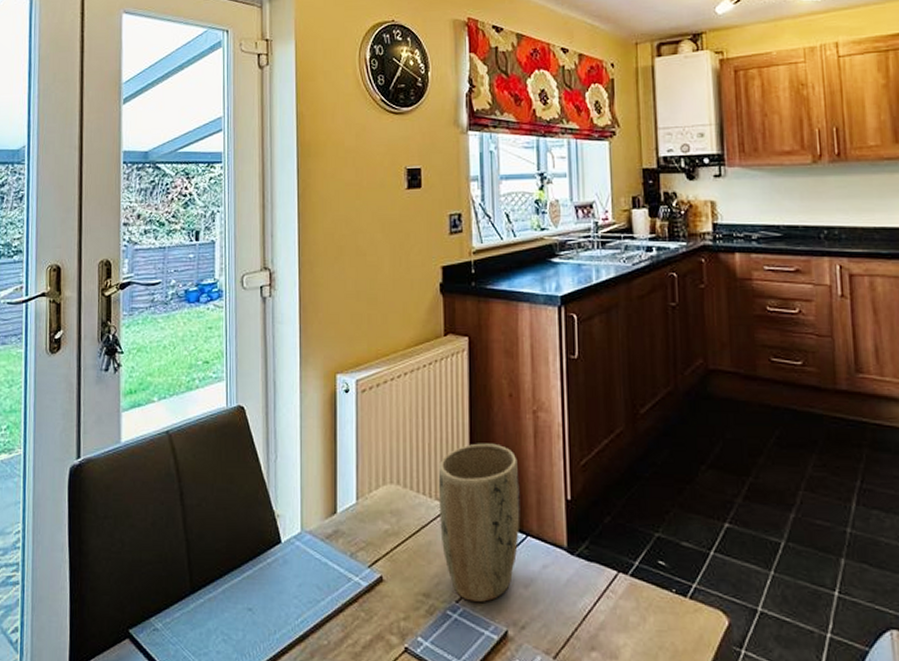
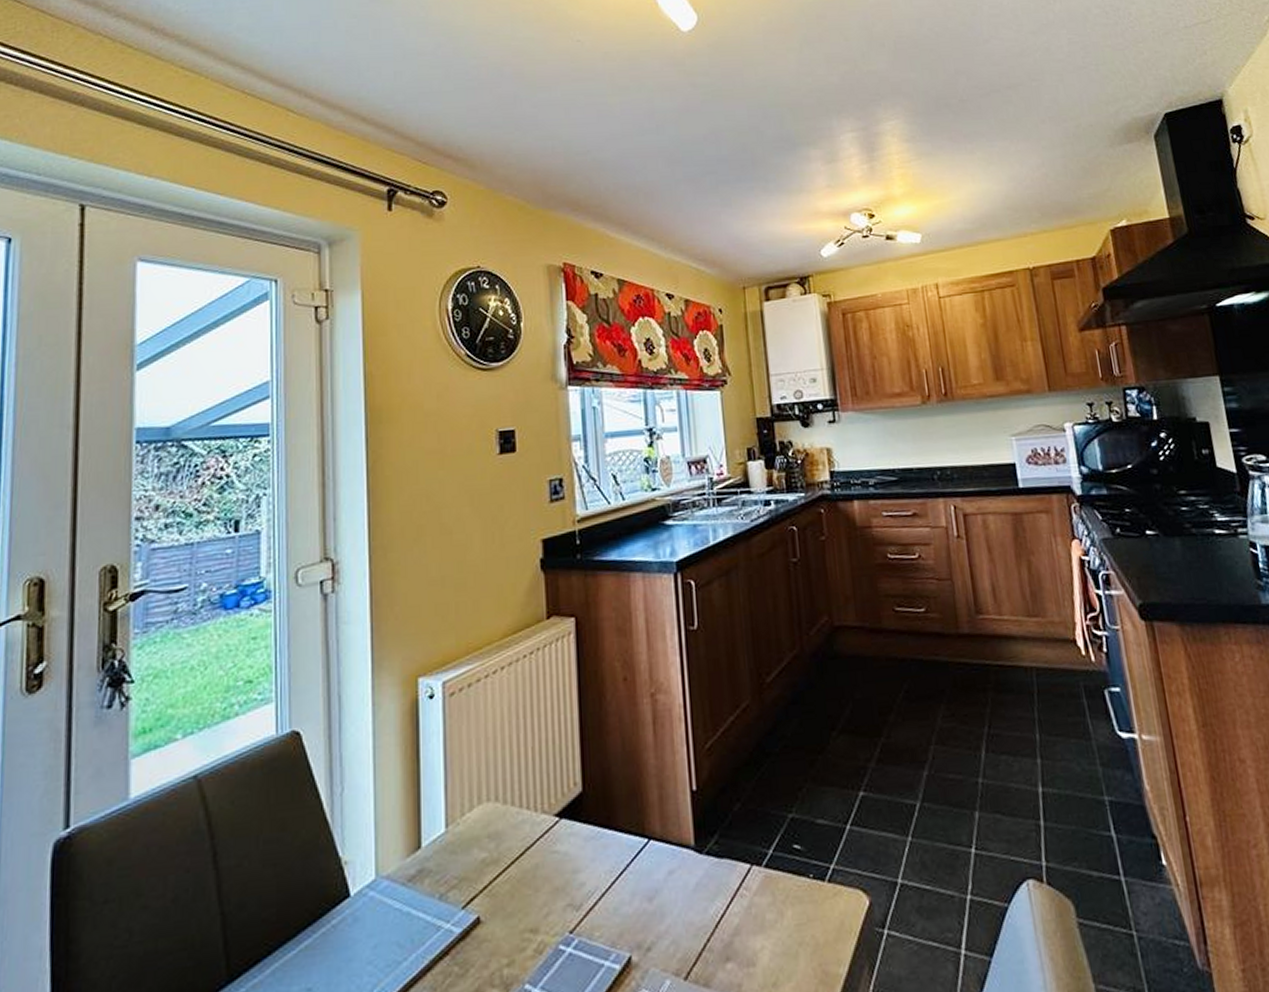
plant pot: present [438,443,520,602] -> none [544,737,641,929]

